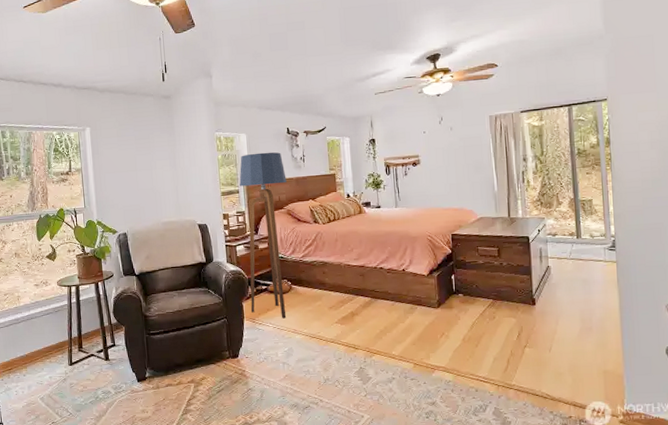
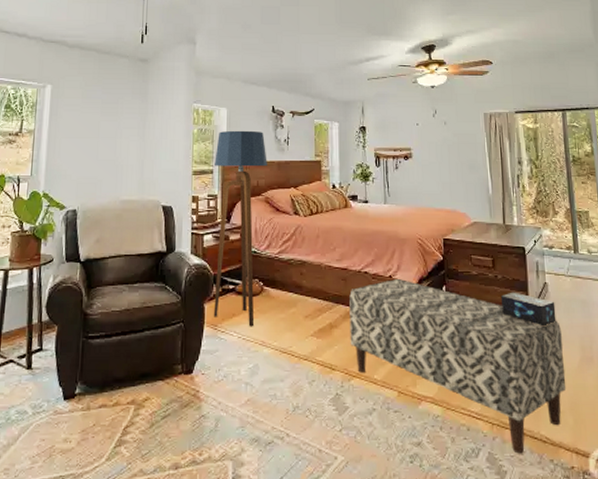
bench: none [367,271,566,408] -> present [349,278,567,454]
decorative box: none [505,276,558,304] -> present [500,292,556,327]

